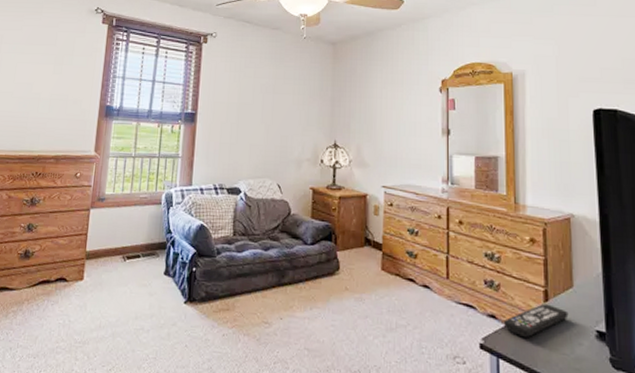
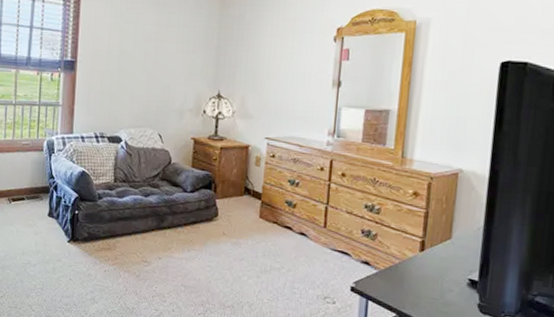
remote control: present [503,304,569,338] -> none [376,253,443,283]

